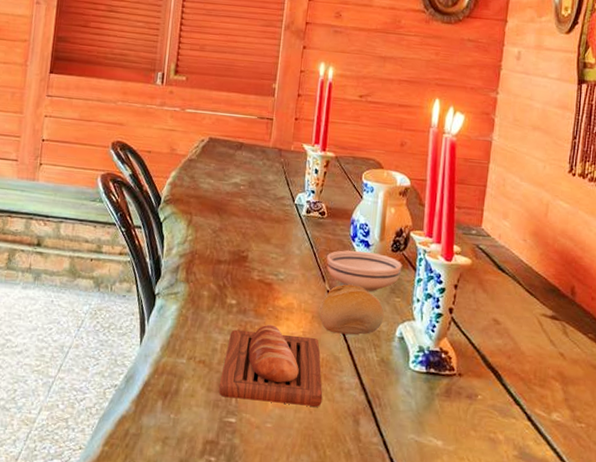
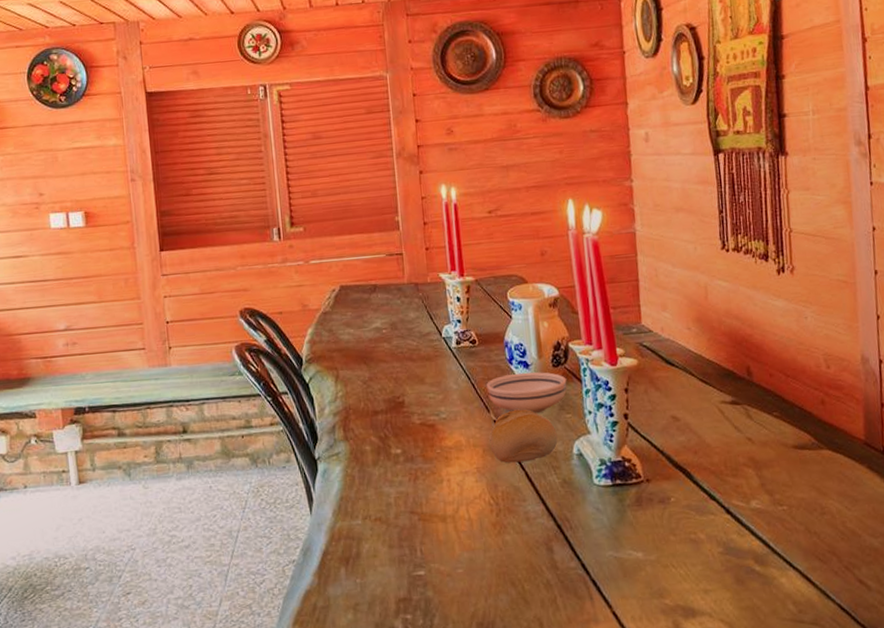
bread loaf: present [218,324,323,407] -> none [400,467,511,551]

